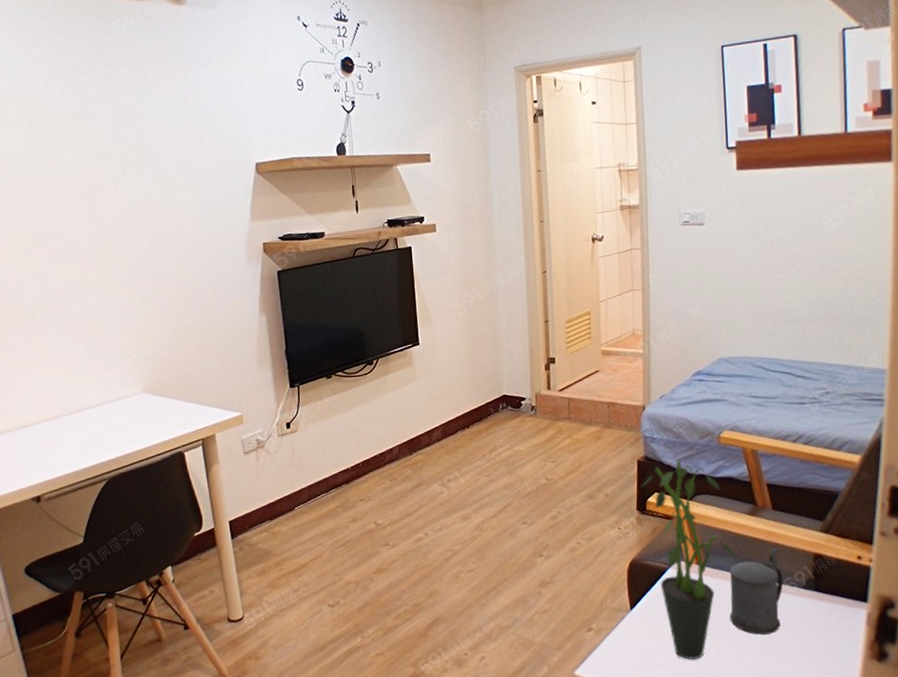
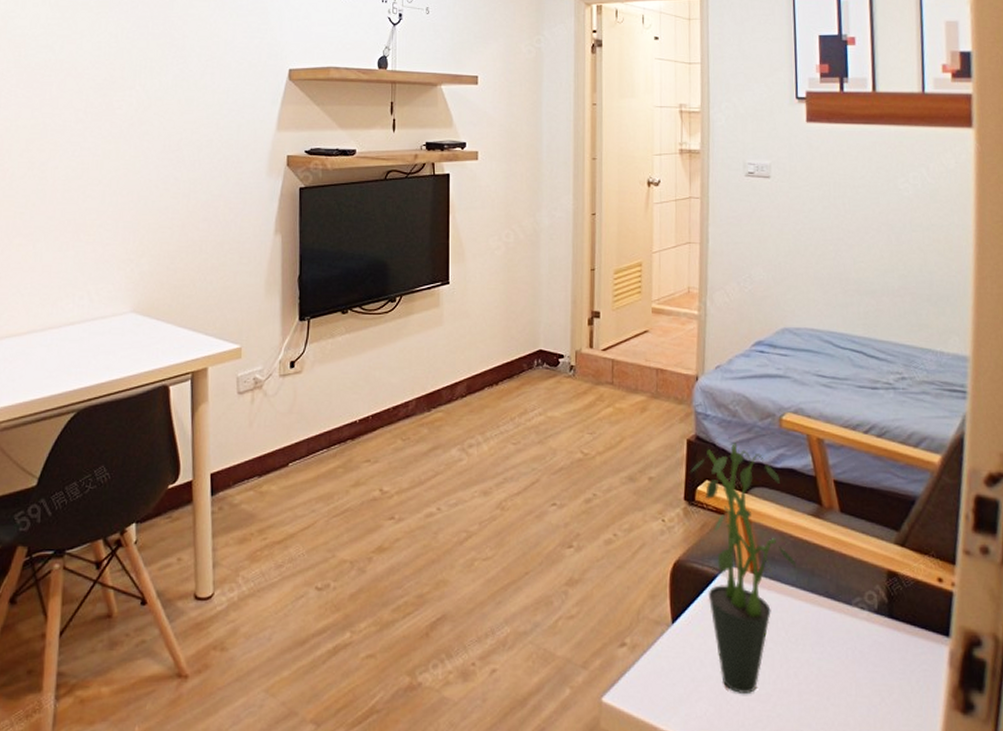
beer stein: present [729,547,784,635] -> none [788,559,852,668]

